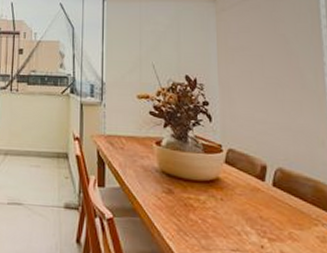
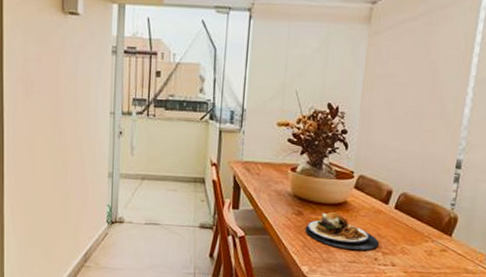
plate: none [178,190,262,236] -> present [305,212,379,250]

